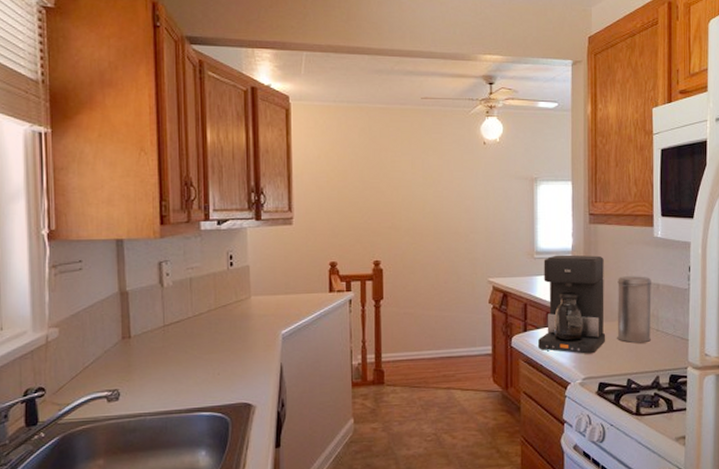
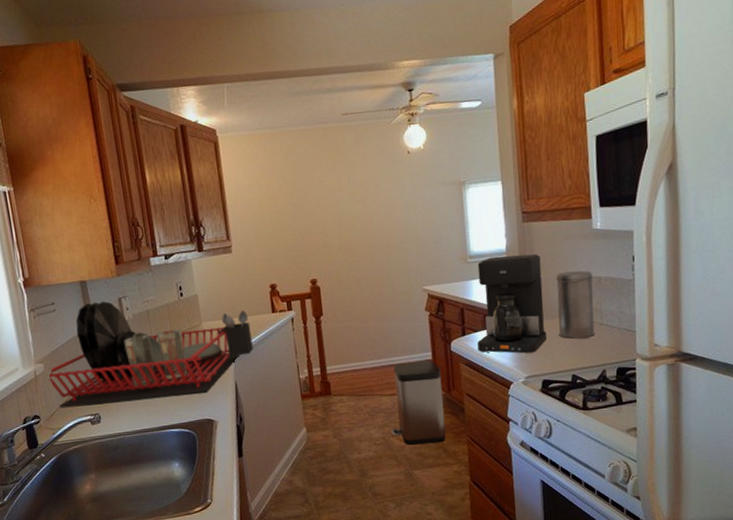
dish rack: none [61,263,305,381] -> present [48,301,253,409]
pedal bin: none [443,355,500,444] -> present [390,360,446,446]

